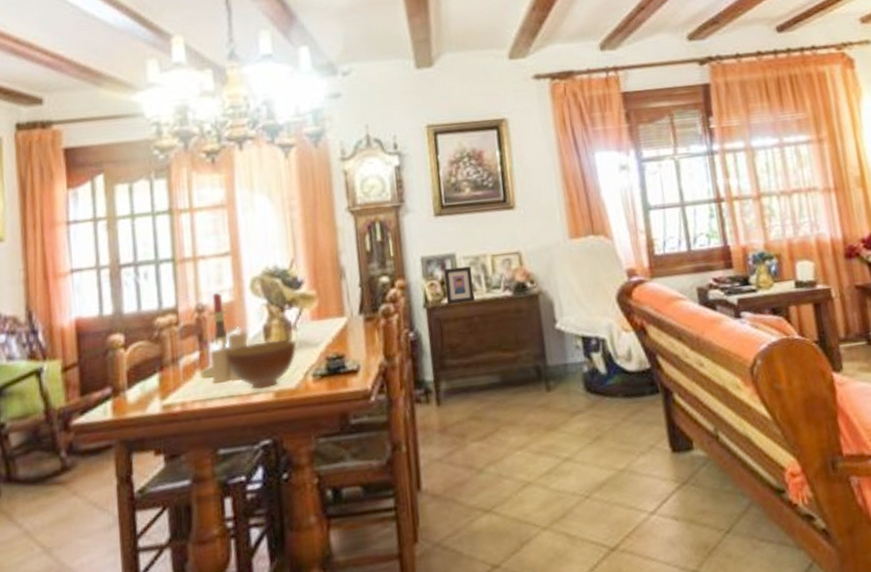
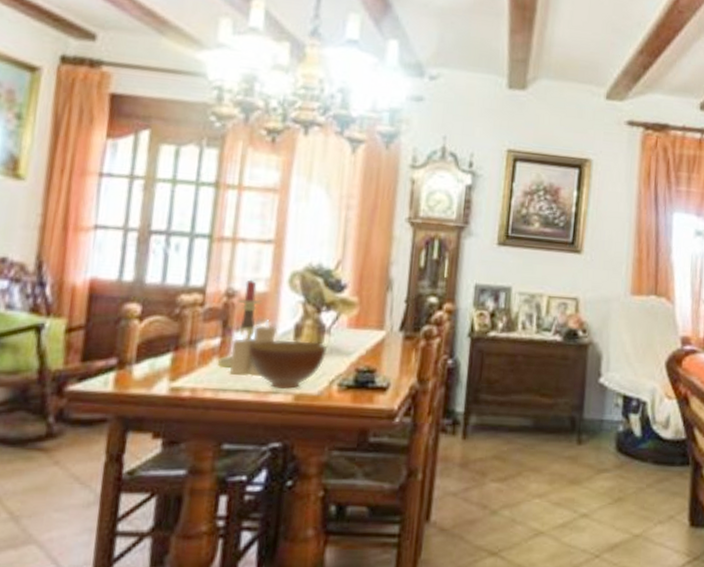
picture frame: present [443,266,475,305] -> none [493,301,526,340]

